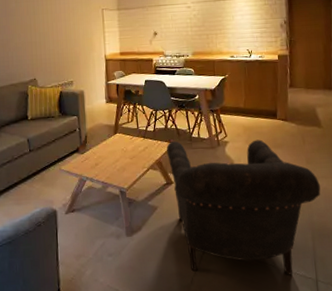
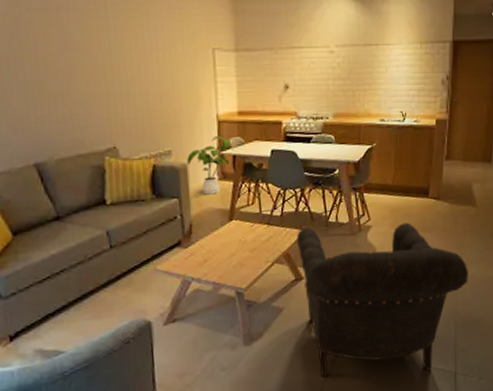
house plant: none [83,71,117,114] -> present [187,136,233,195]

